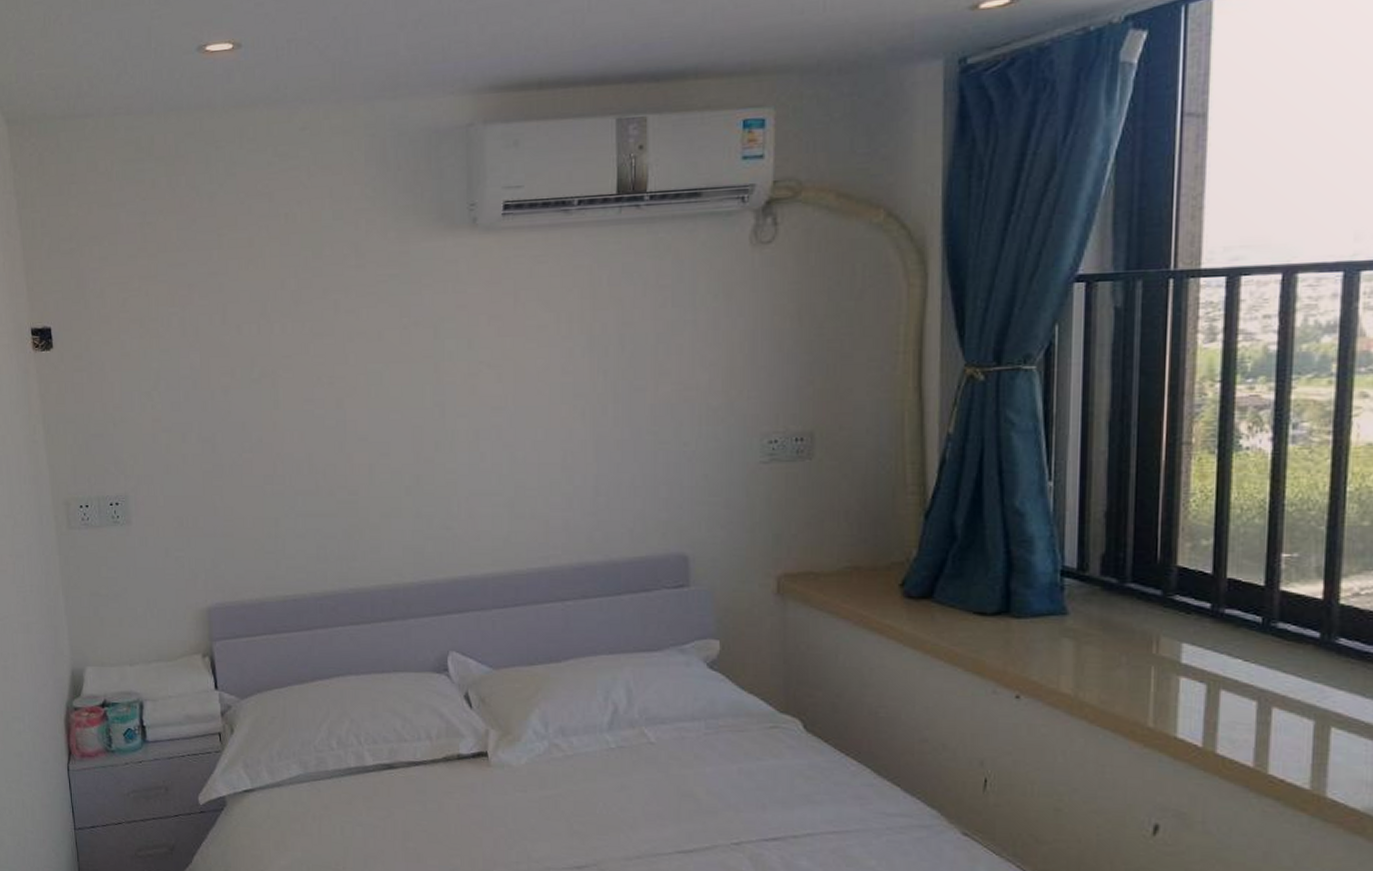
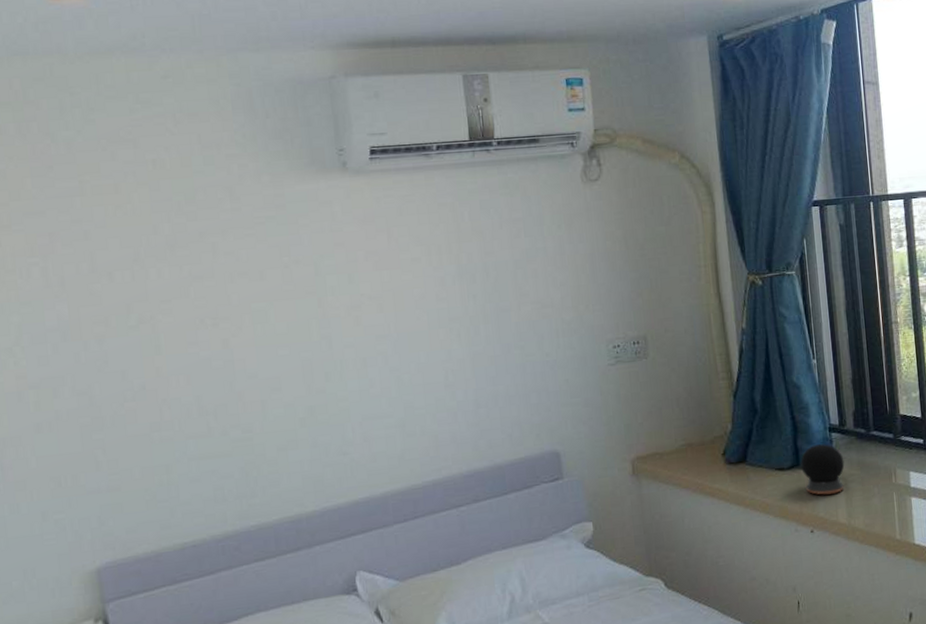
speaker: none [1012,590,1079,655] -> present [800,444,845,495]

